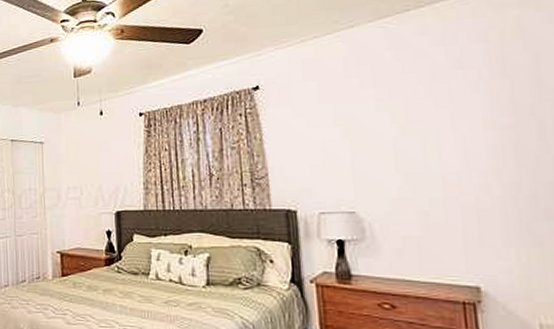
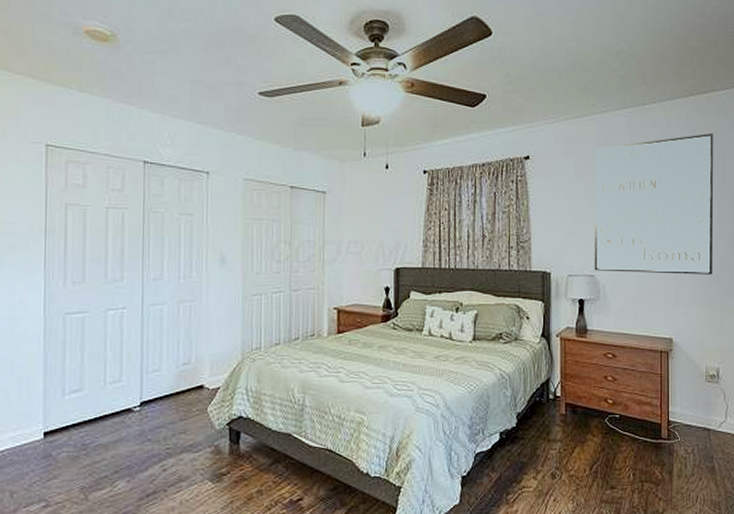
wall art: none [343,30,538,207] -> present [594,133,714,275]

